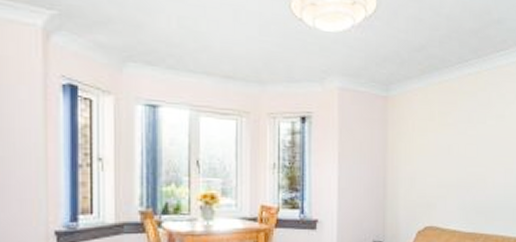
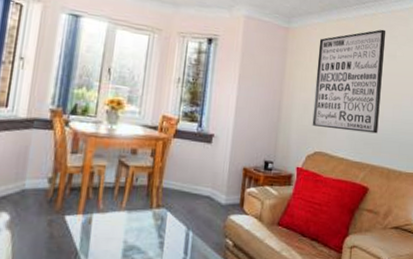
wall art: none [420,88,493,201] -> present [312,29,386,134]

